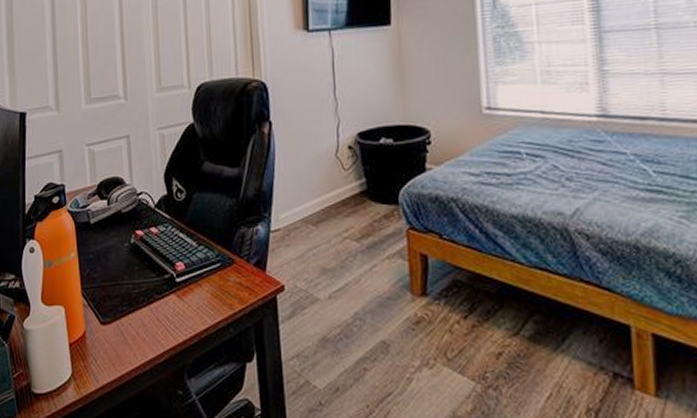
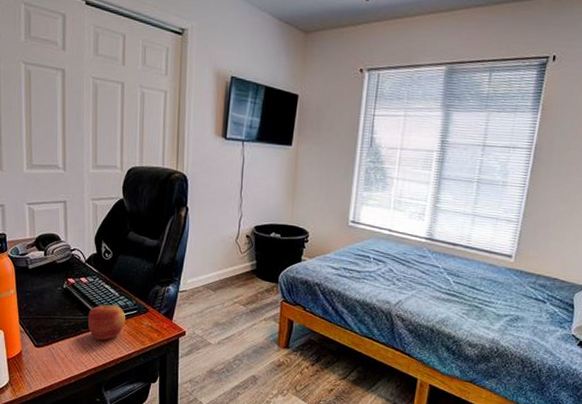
apple: none [162,255,207,307] -> present [88,301,125,340]

